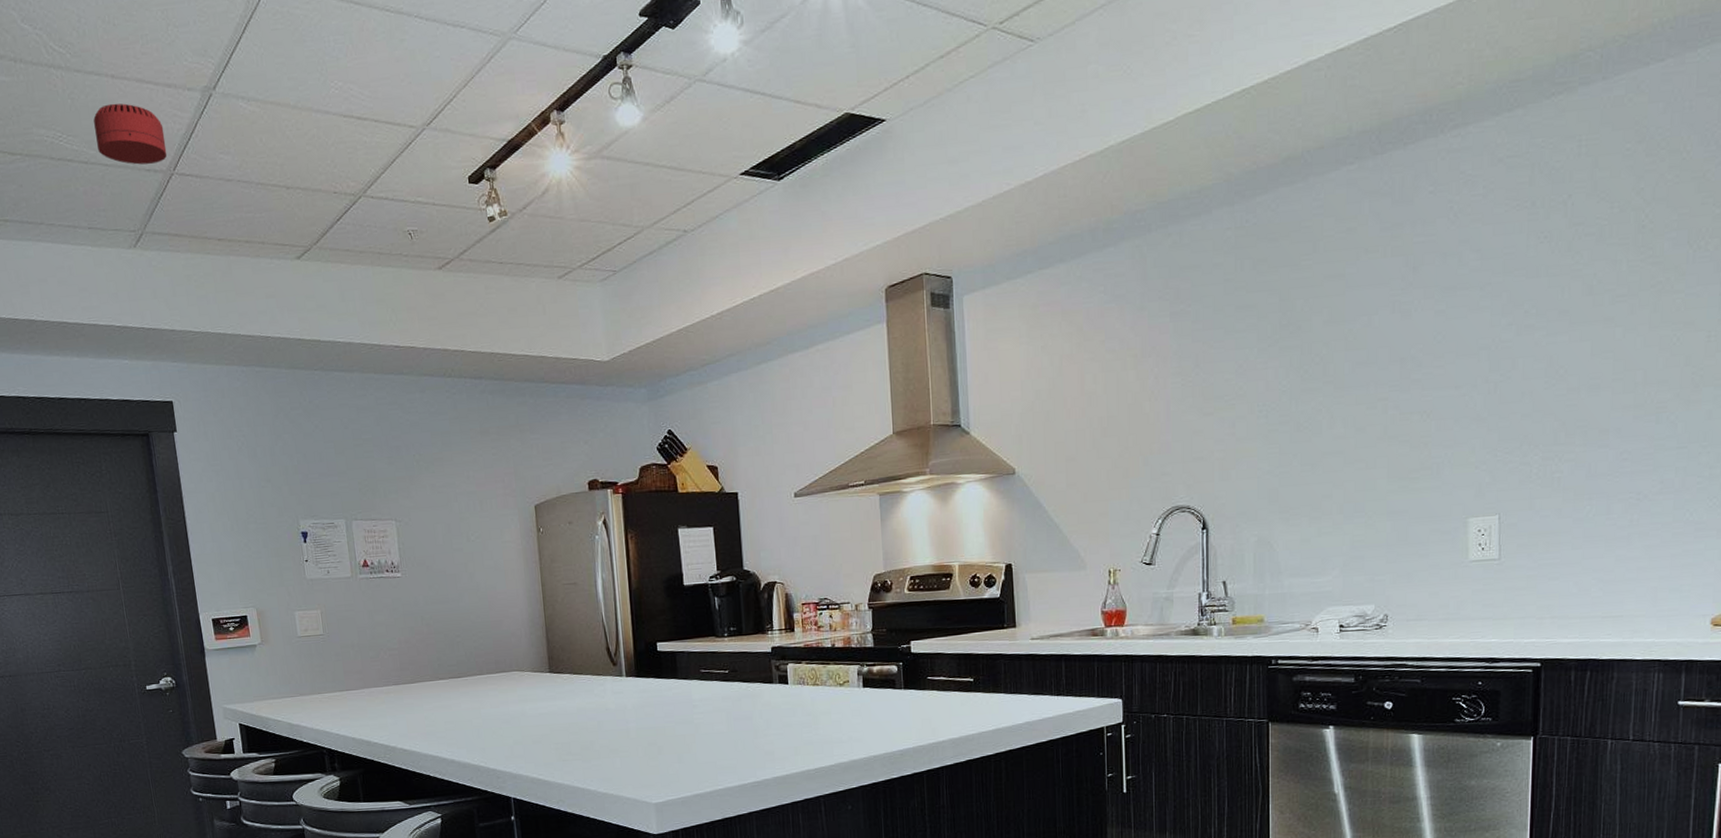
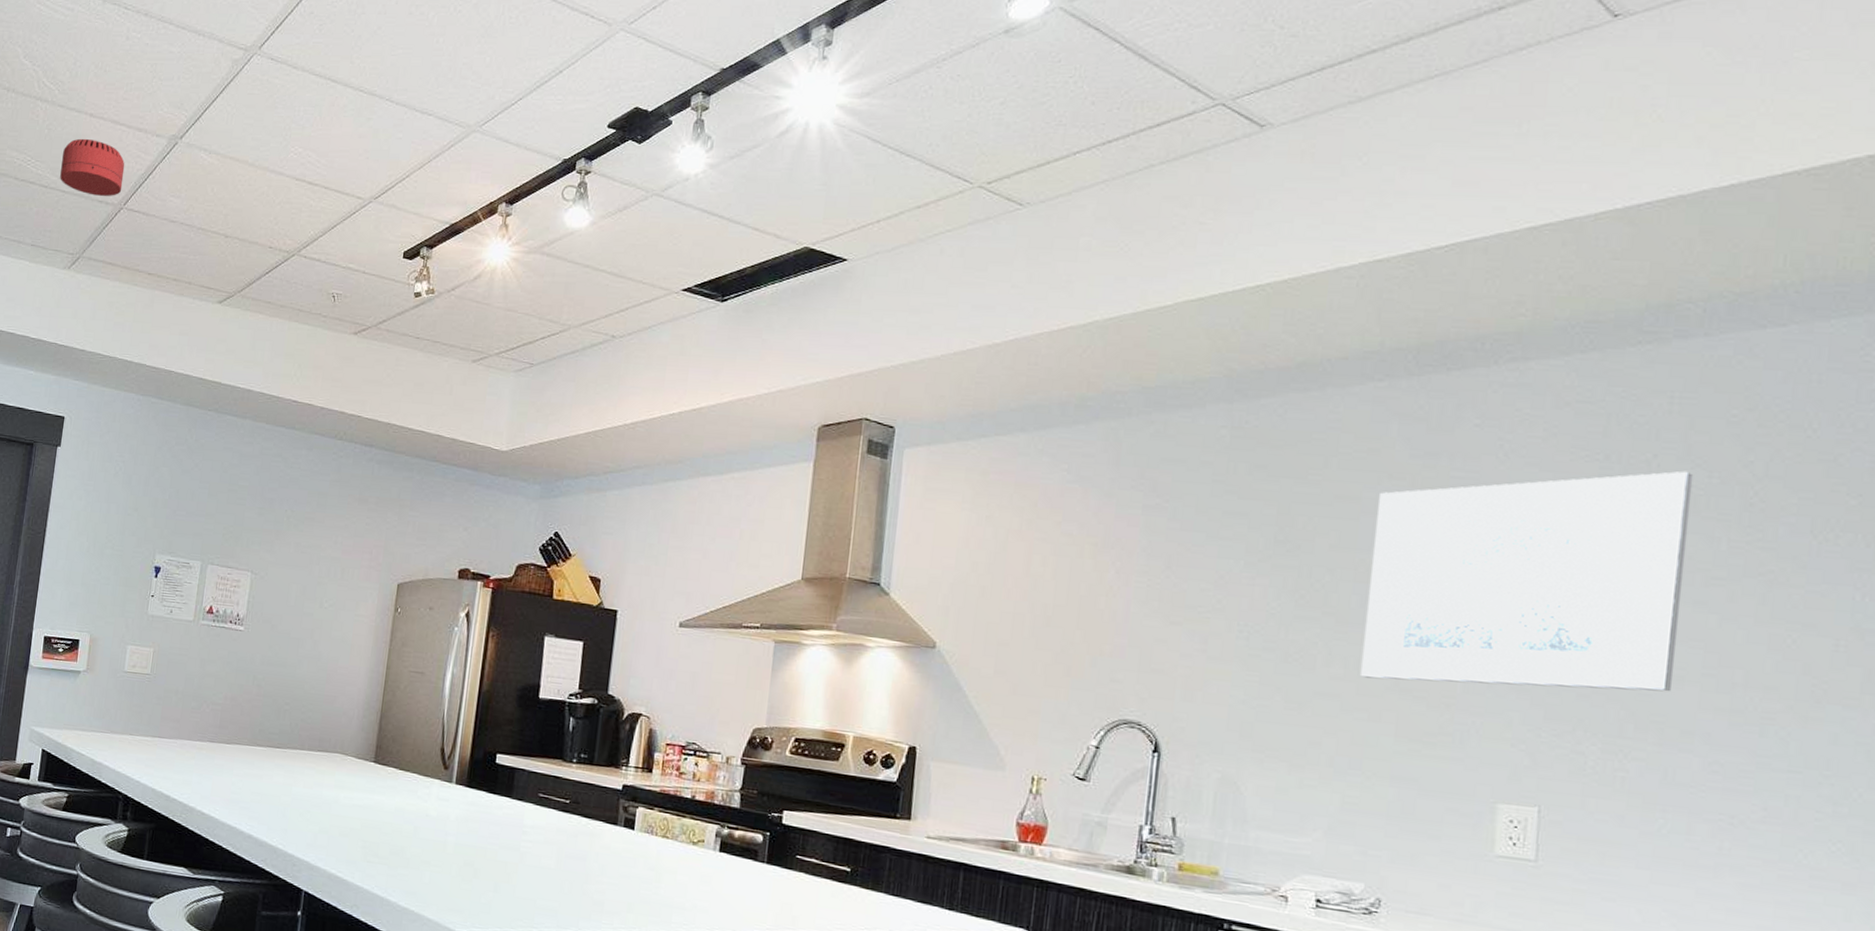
wall art: none [1356,205,1600,433] -> present [1359,470,1694,692]

